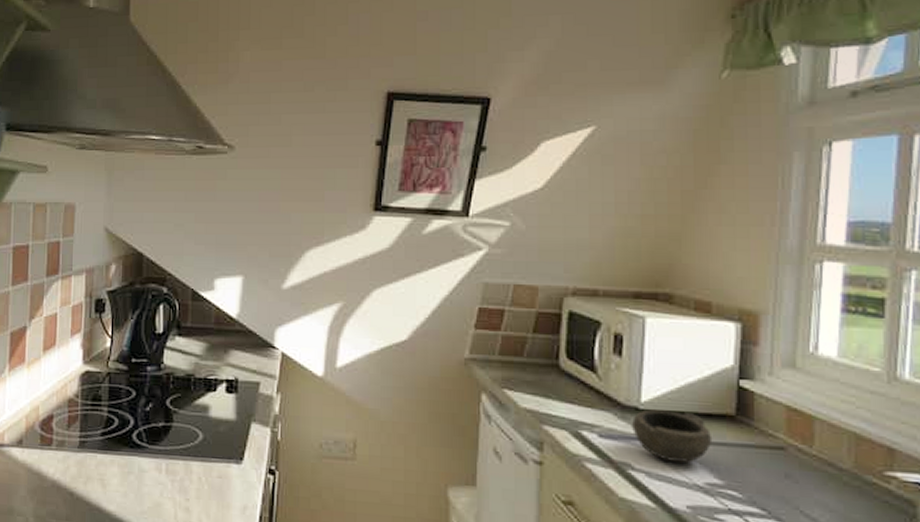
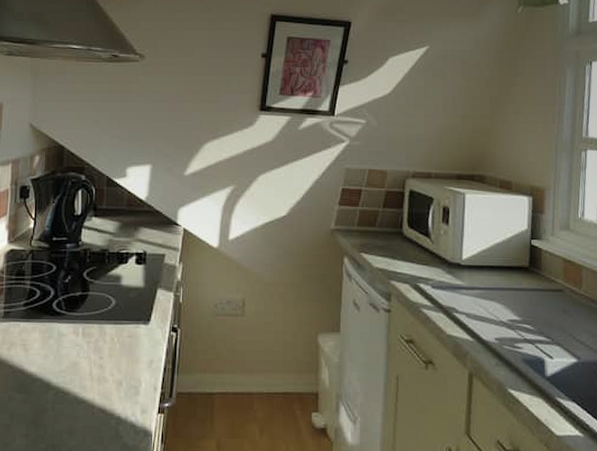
bowl: present [632,409,713,463] -> none [456,265,513,306]

